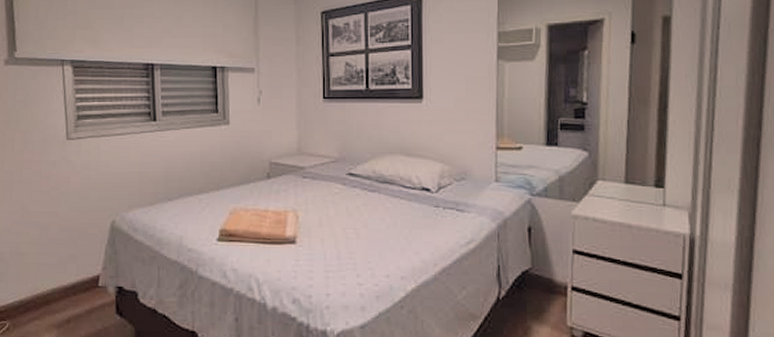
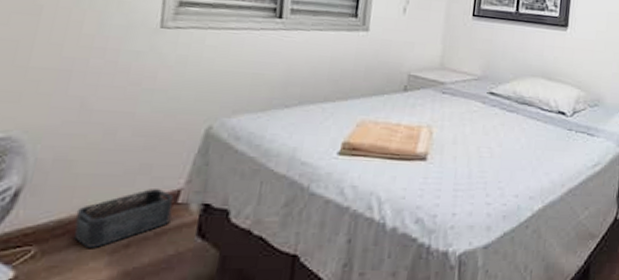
storage bin: none [30,275,96,323] -> present [74,189,173,248]

